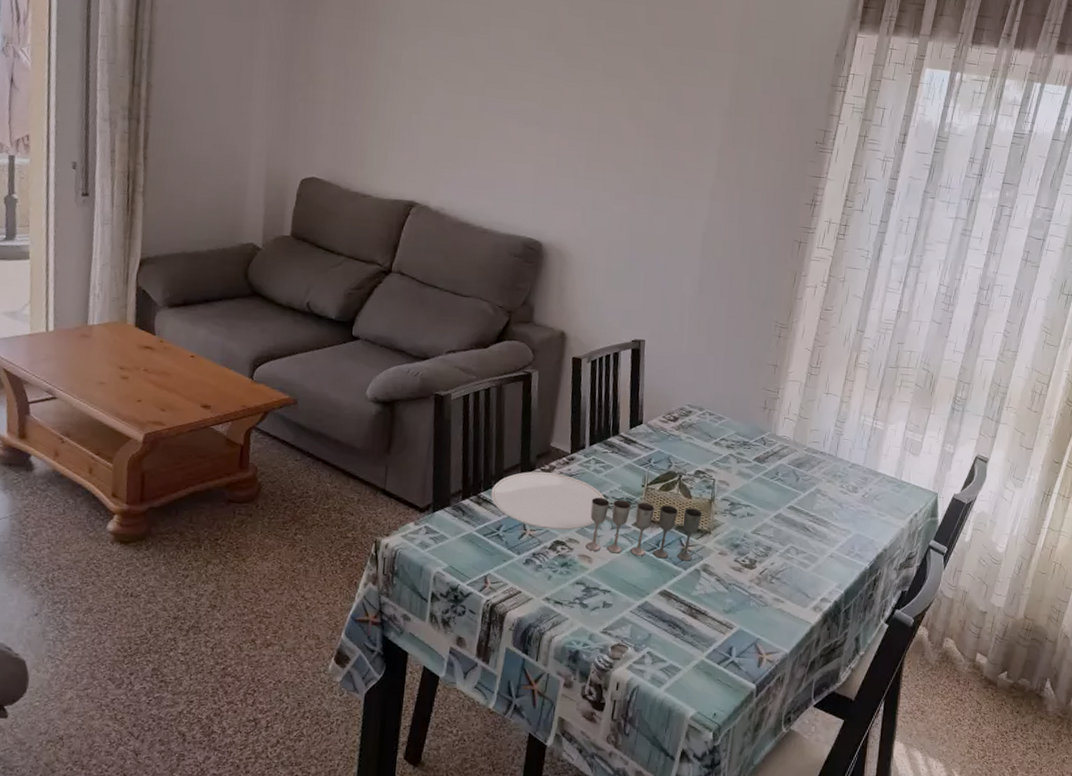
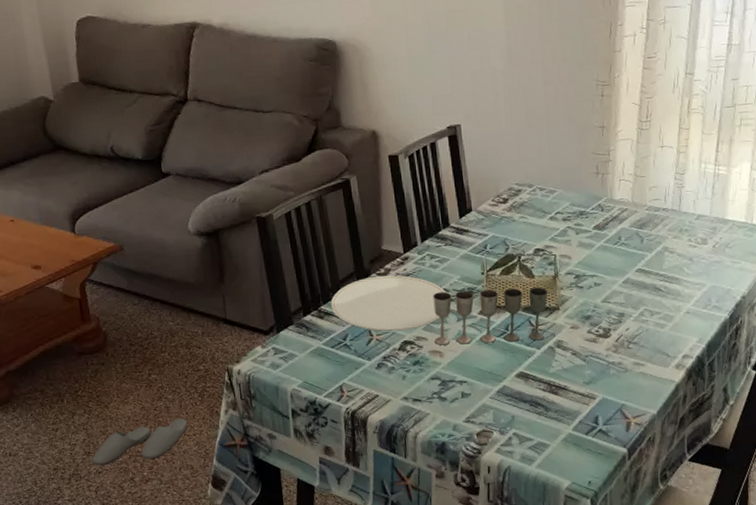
slippers: none [215,583,324,623] -> present [91,418,188,466]

